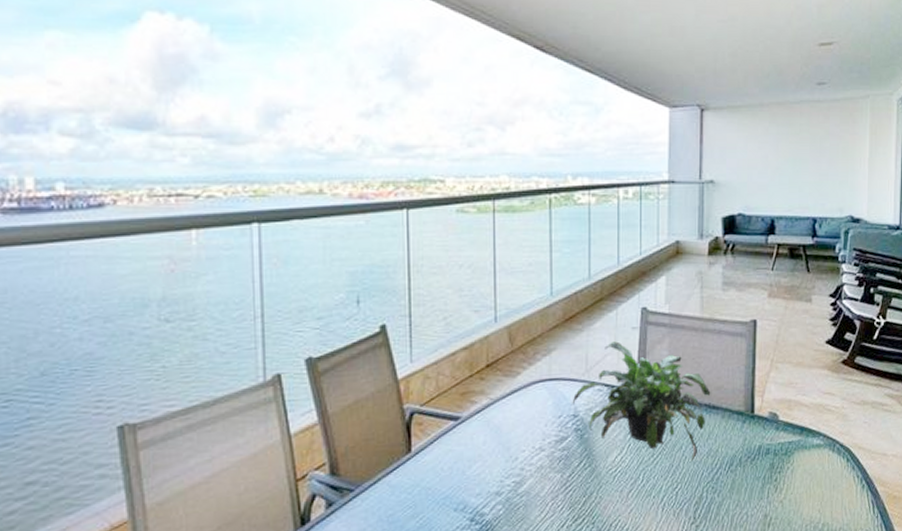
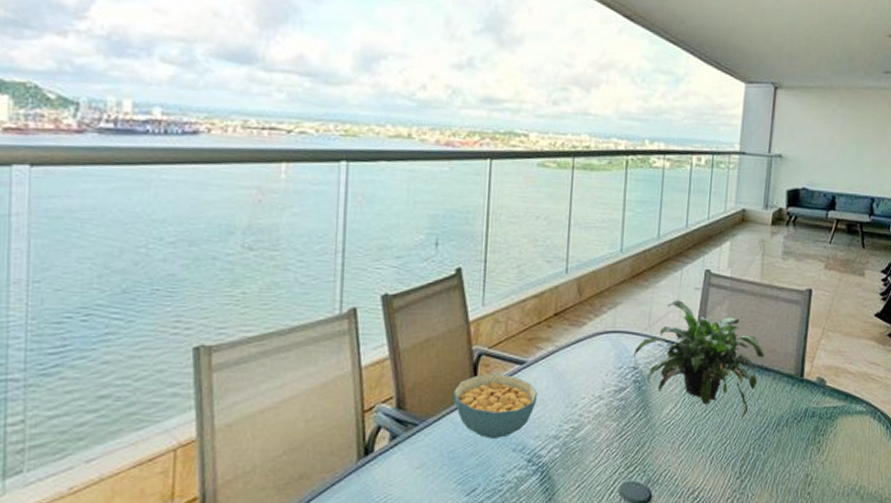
cereal bowl: none [388,431,476,500] -> present [453,373,538,439]

